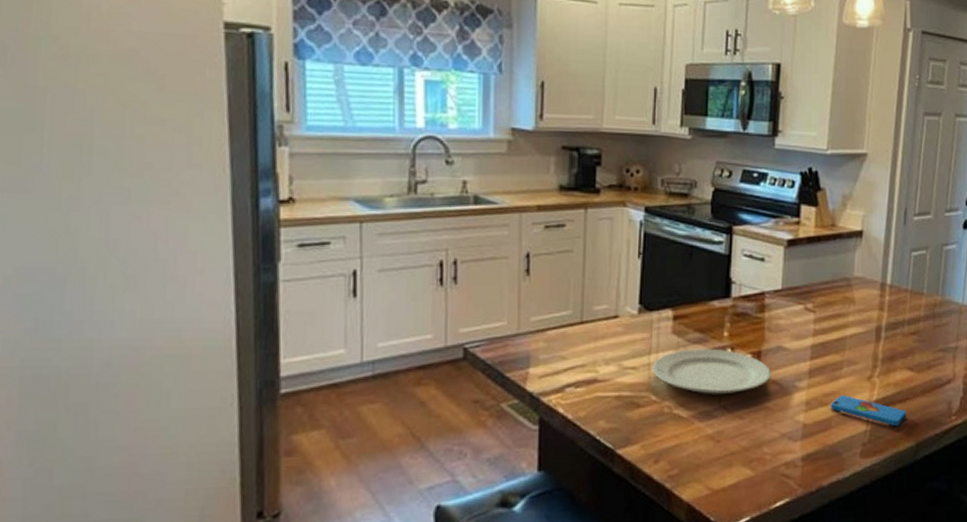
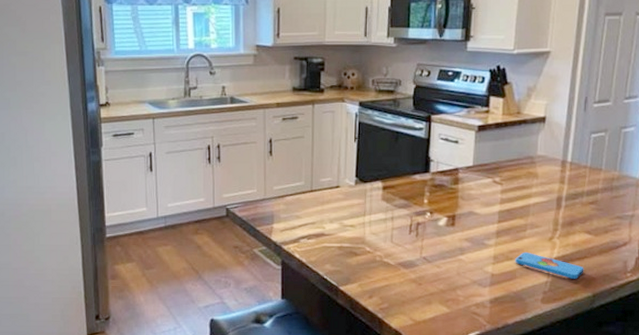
plate: present [652,348,771,395] -> none [366,212,463,249]

